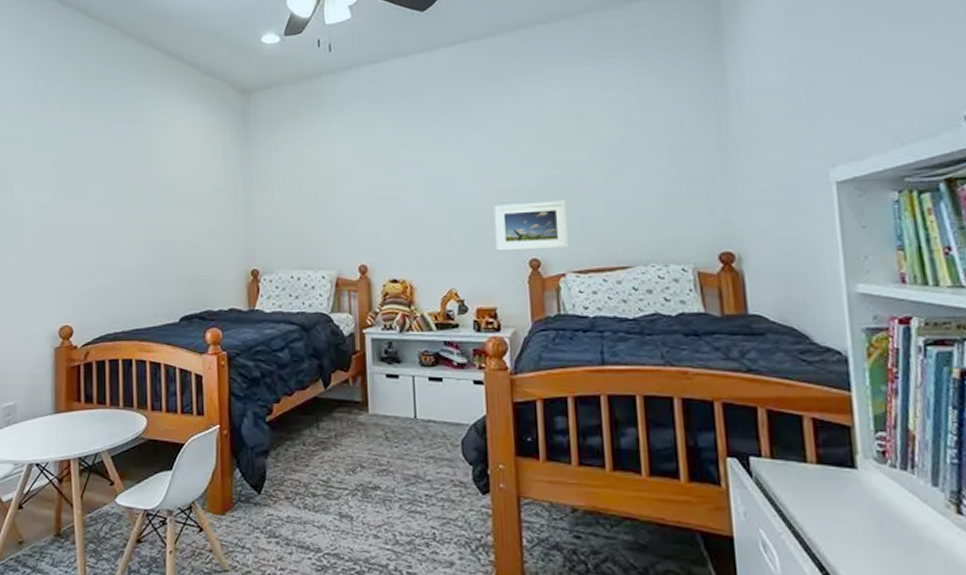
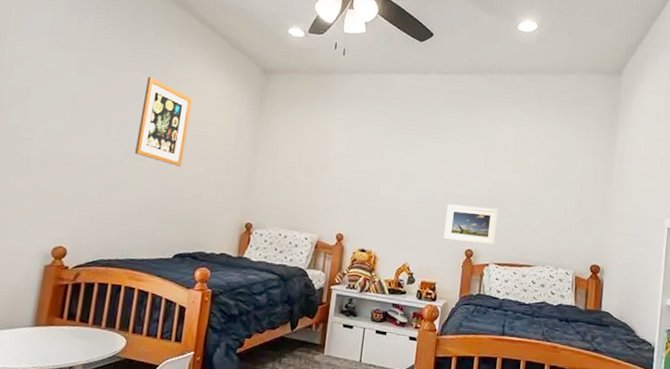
wall art: none [121,127,172,219] -> present [135,77,193,167]

